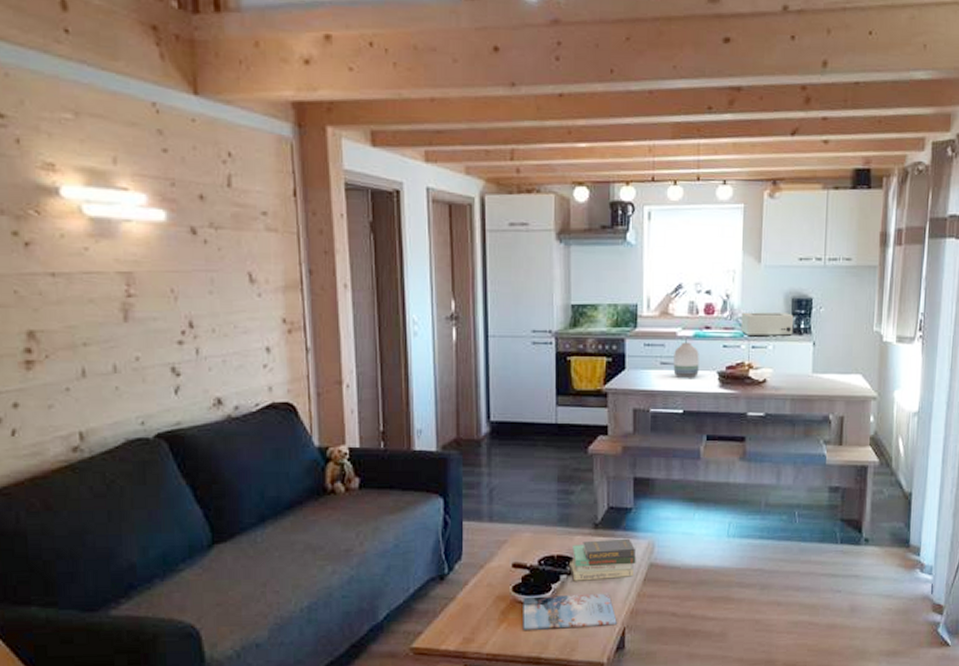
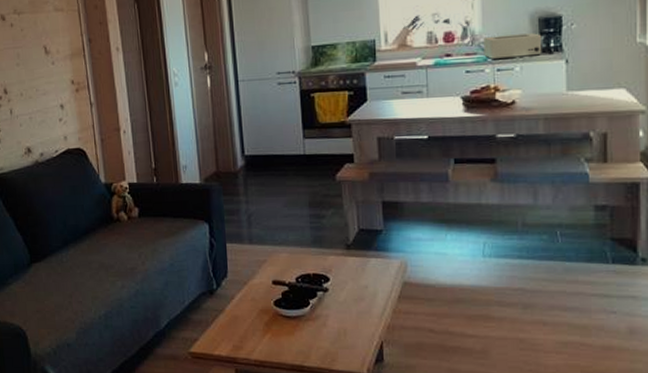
magazine: present [523,593,617,630] -> none [284,309,374,341]
books: present [568,538,636,581] -> none [323,258,390,298]
vase: present [673,342,699,379] -> none [415,70,442,107]

